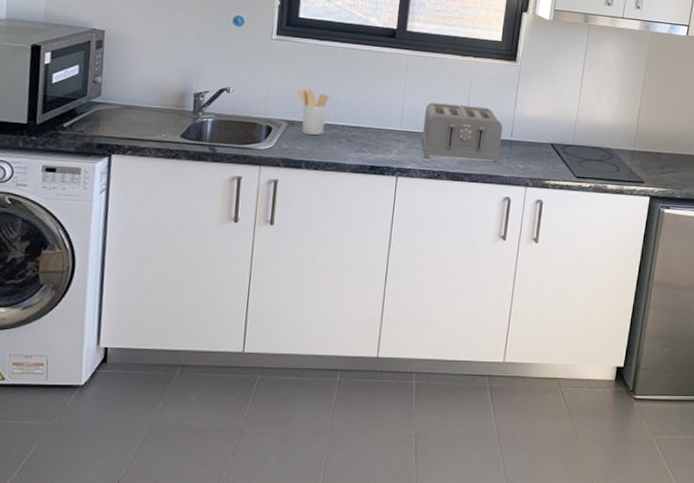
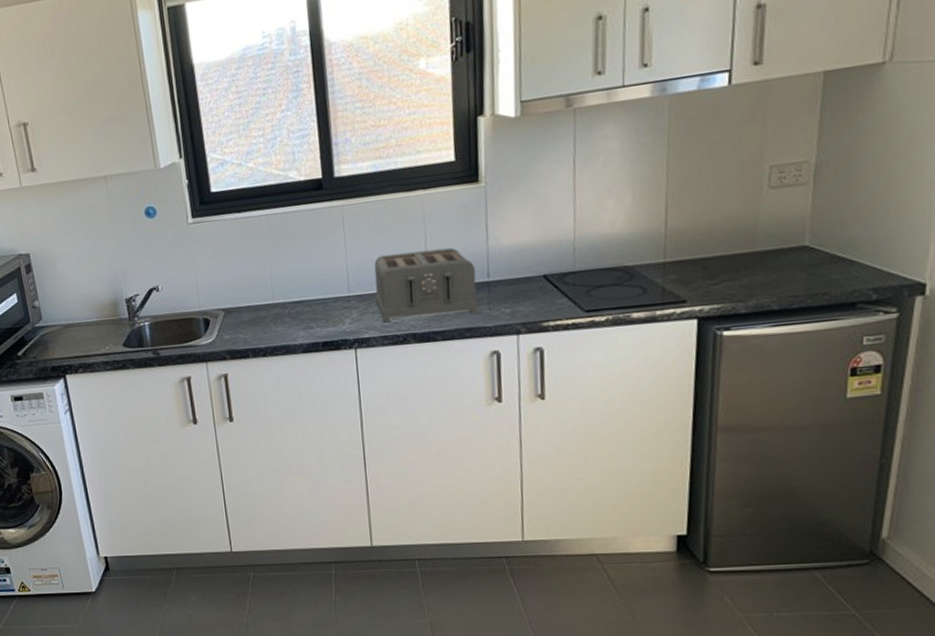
utensil holder: present [296,88,330,135] -> none [225,269,264,320]

